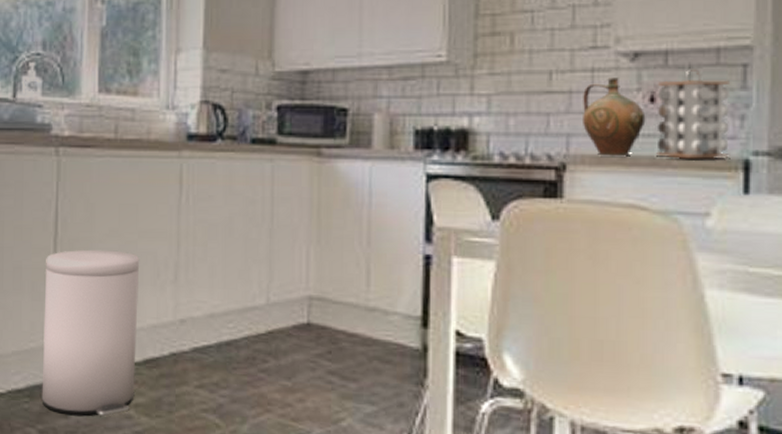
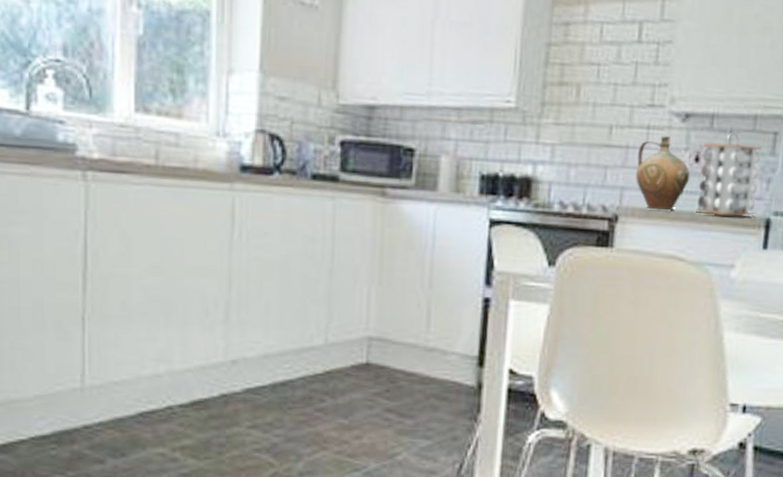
pedal bin: present [41,249,140,417] -> none [72,286,186,461]

